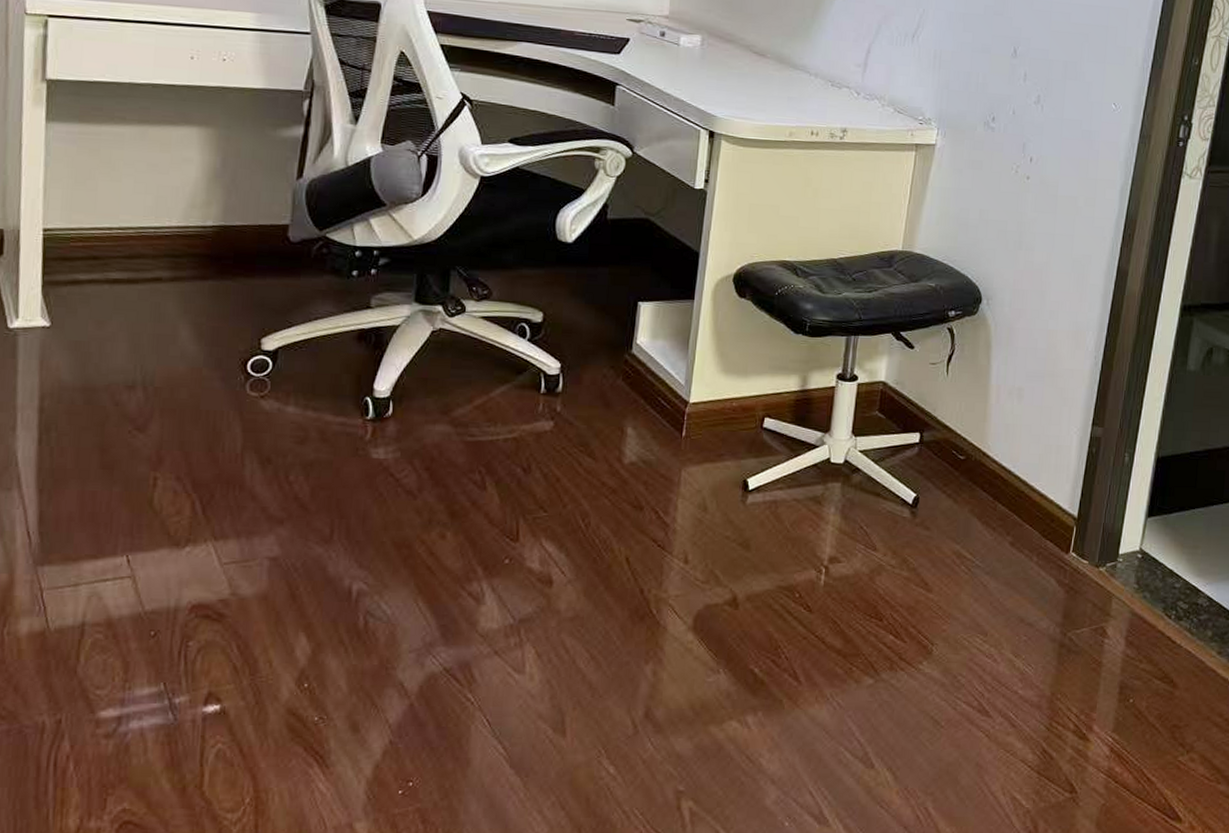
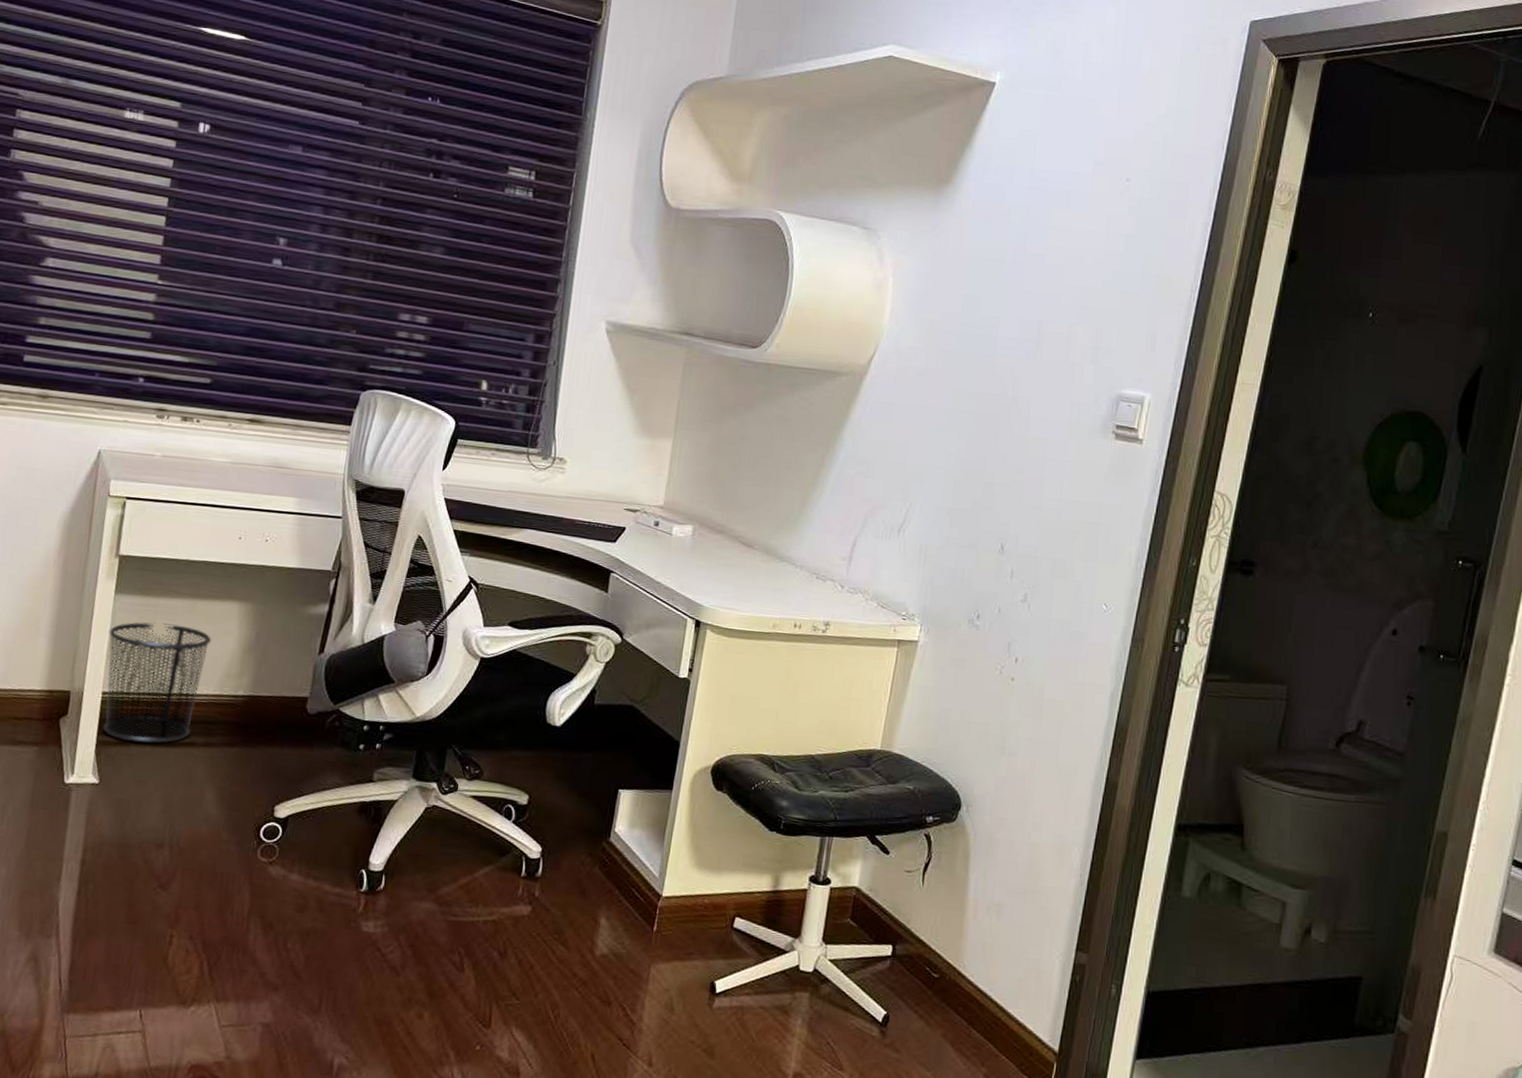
waste bin: none [43,151,170,281] -> present [102,621,212,744]

